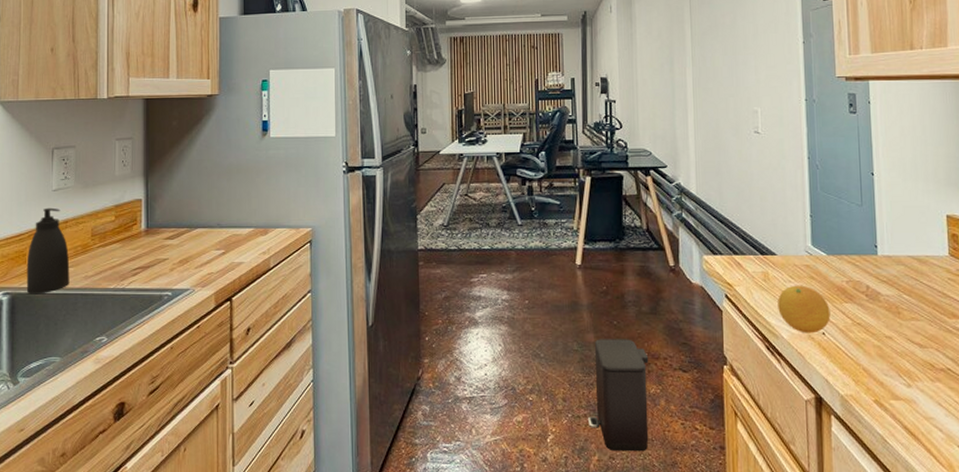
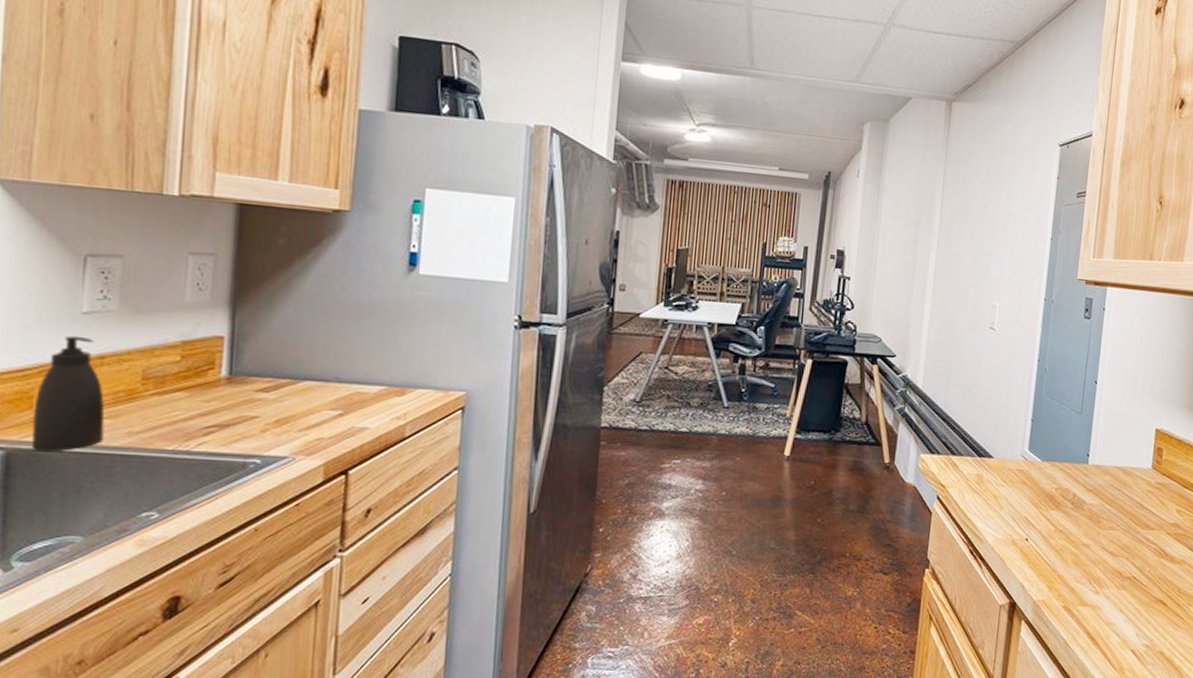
pedal bin: present [587,339,649,452] -> none [775,537,850,656]
fruit: present [778,285,831,333] -> none [987,489,1037,539]

